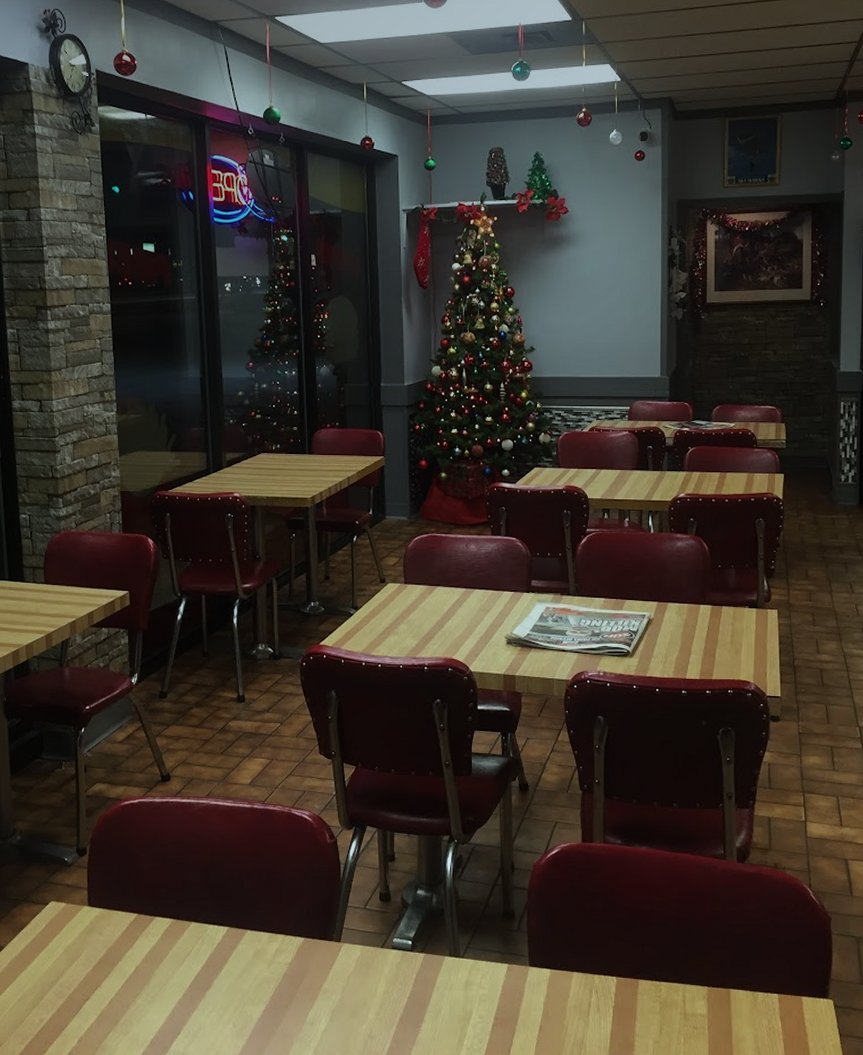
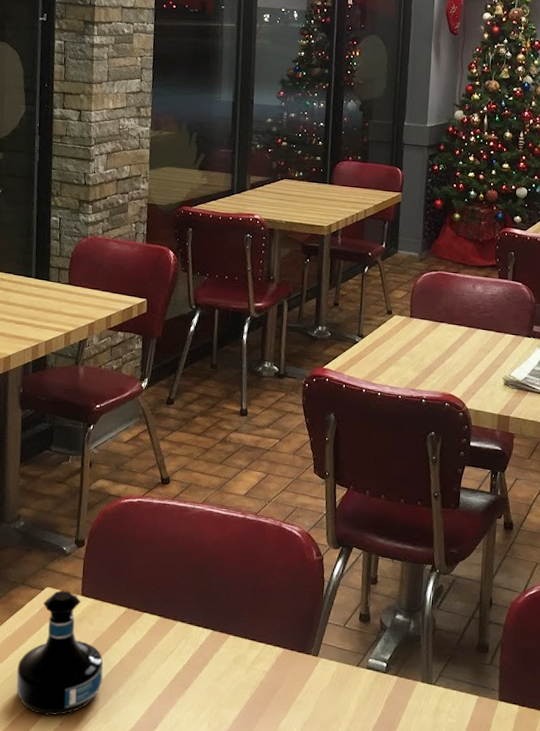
tequila bottle: none [27,902,119,1034] -> present [16,590,104,716]

